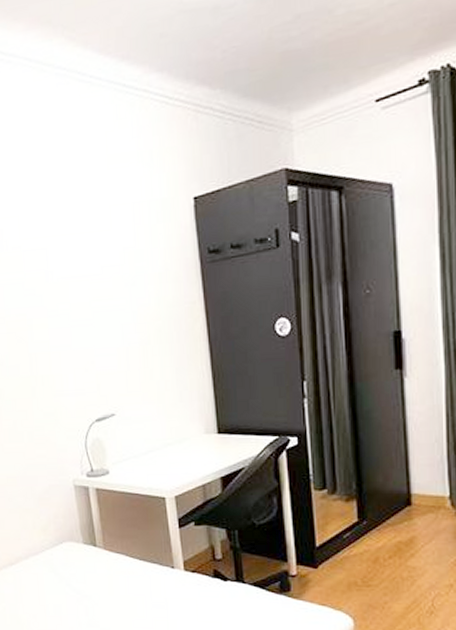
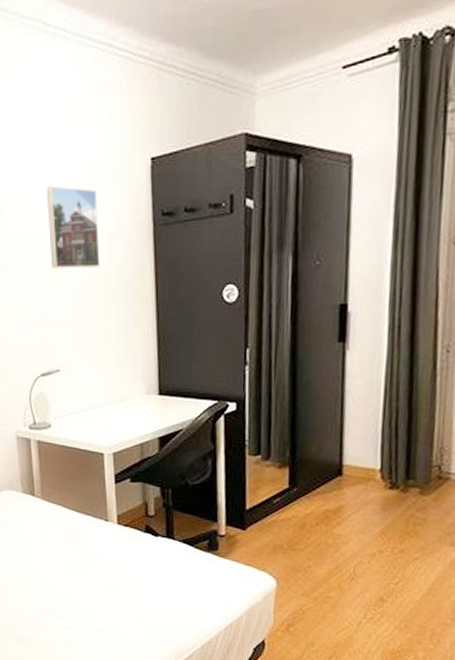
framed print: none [90,229,149,312] -> present [46,186,100,268]

